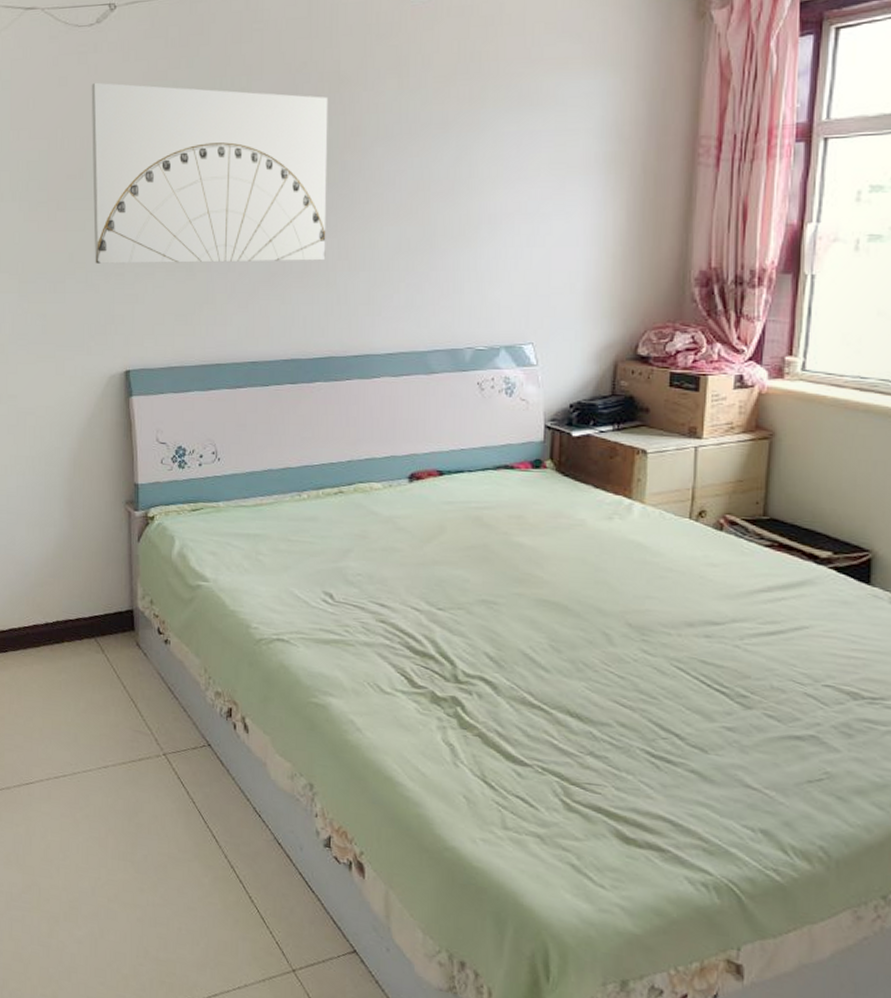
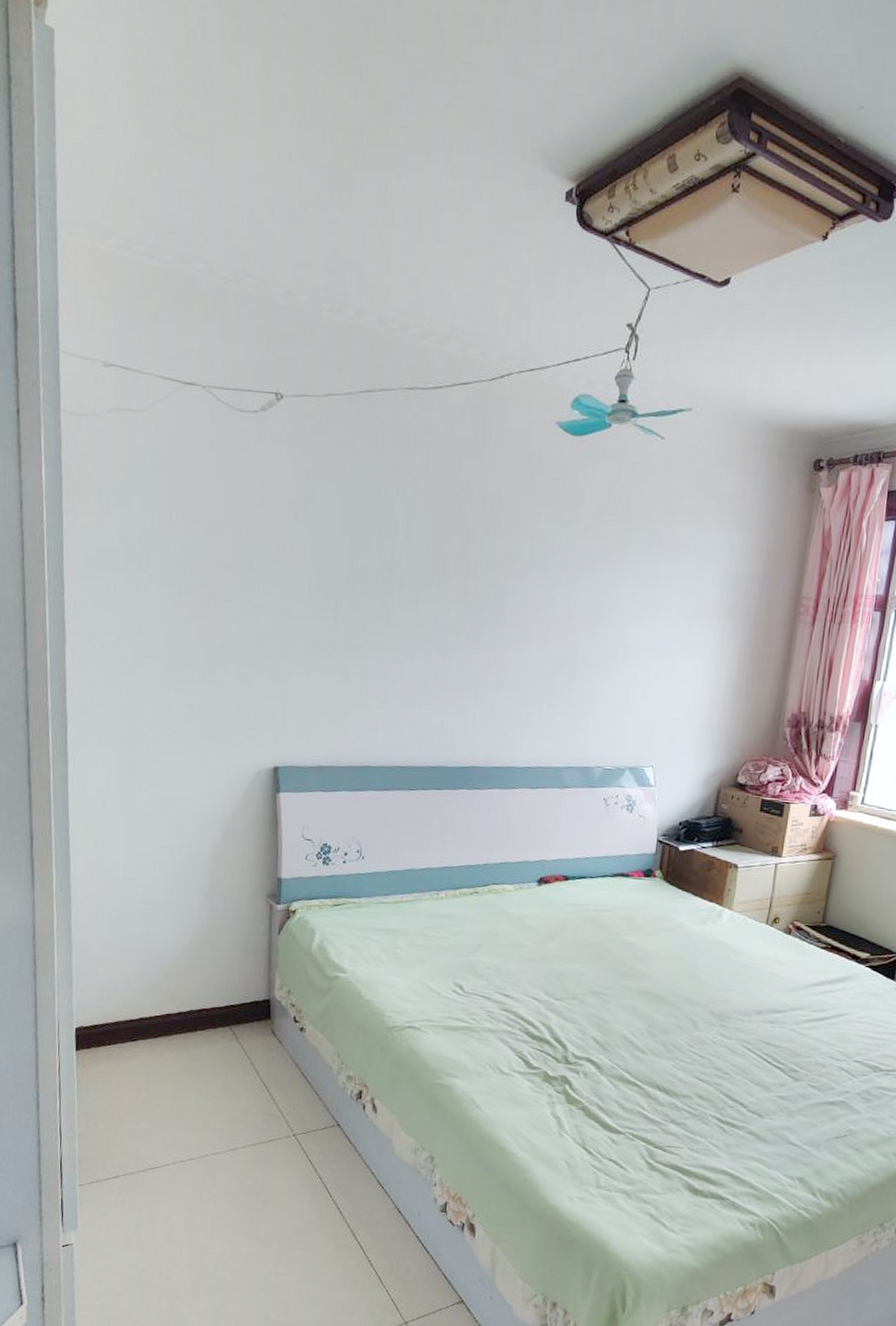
wall art: present [91,82,329,264] -> none [247,472,489,676]

